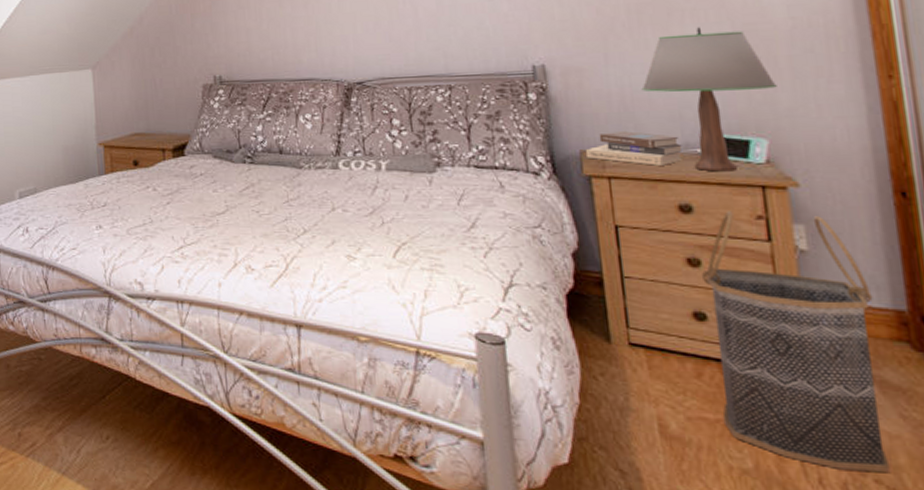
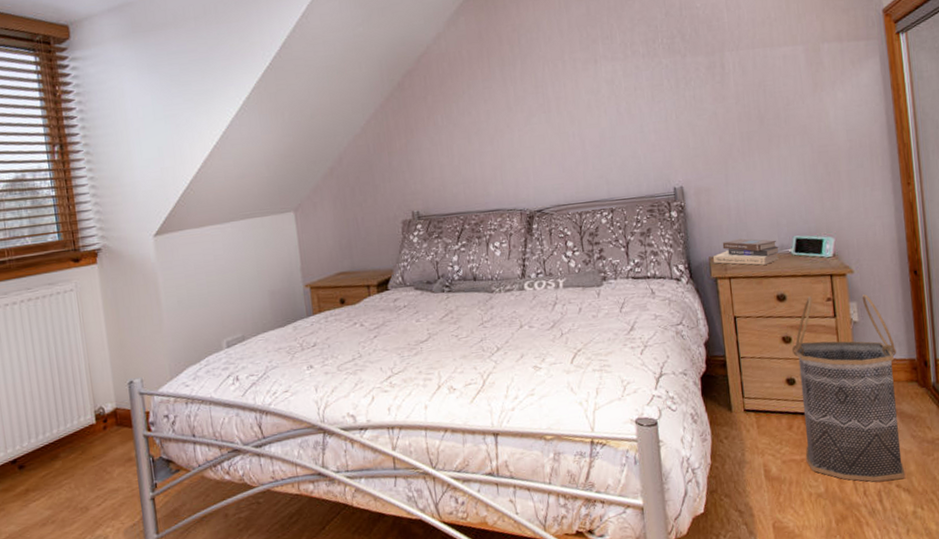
table lamp: present [641,27,777,172] -> none [751,150,840,267]

